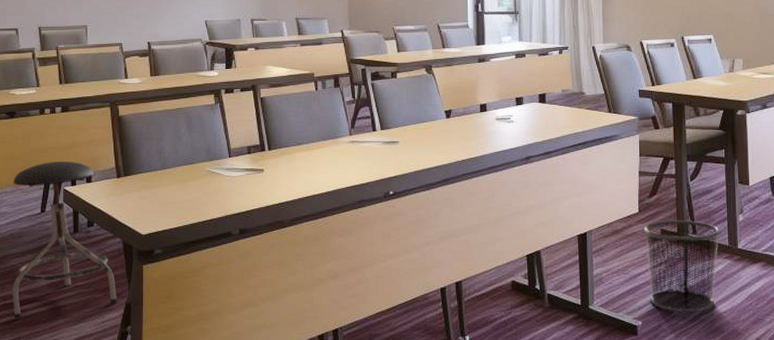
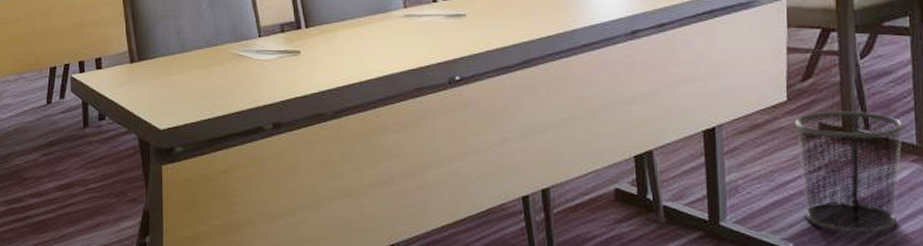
stool: present [12,161,117,319] -> none [16,44,134,226]

